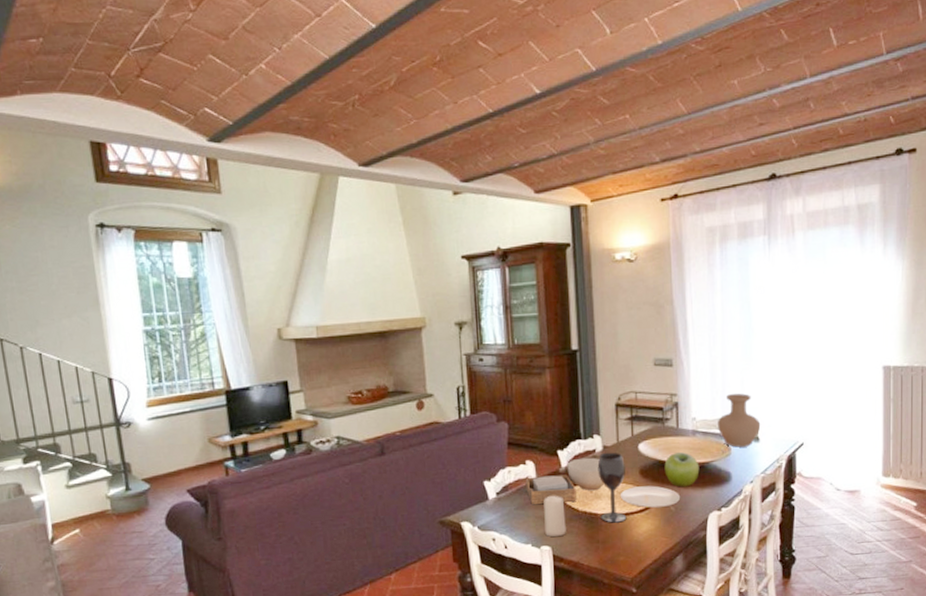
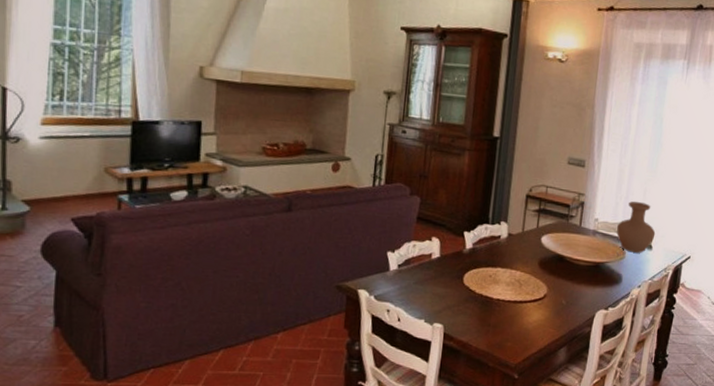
napkin holder: present [525,474,577,505] -> none [428,253,476,284]
candle: present [544,495,566,537] -> none [440,274,463,315]
bowl: present [567,457,605,490] -> none [470,242,504,275]
wine glass: present [597,452,627,523] -> none [495,240,527,309]
plate: present [620,485,681,509] -> none [516,276,573,300]
fruit: present [664,452,700,488] -> none [562,249,595,284]

